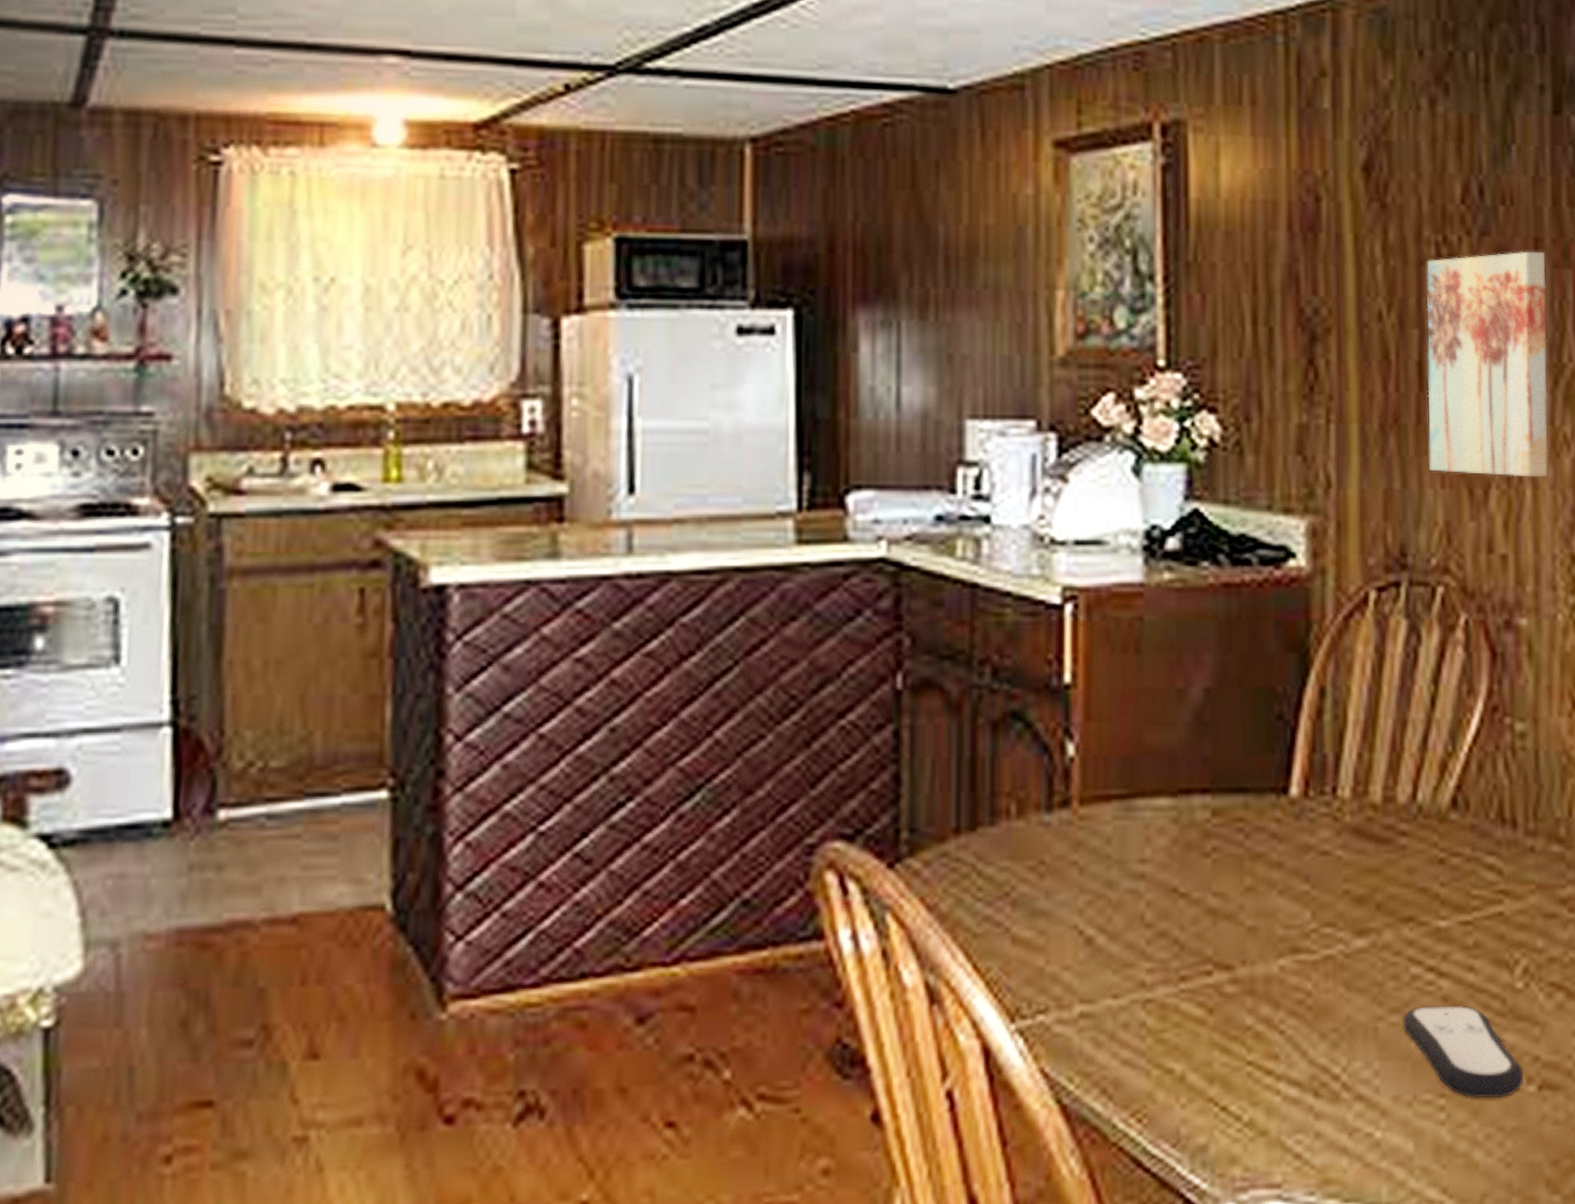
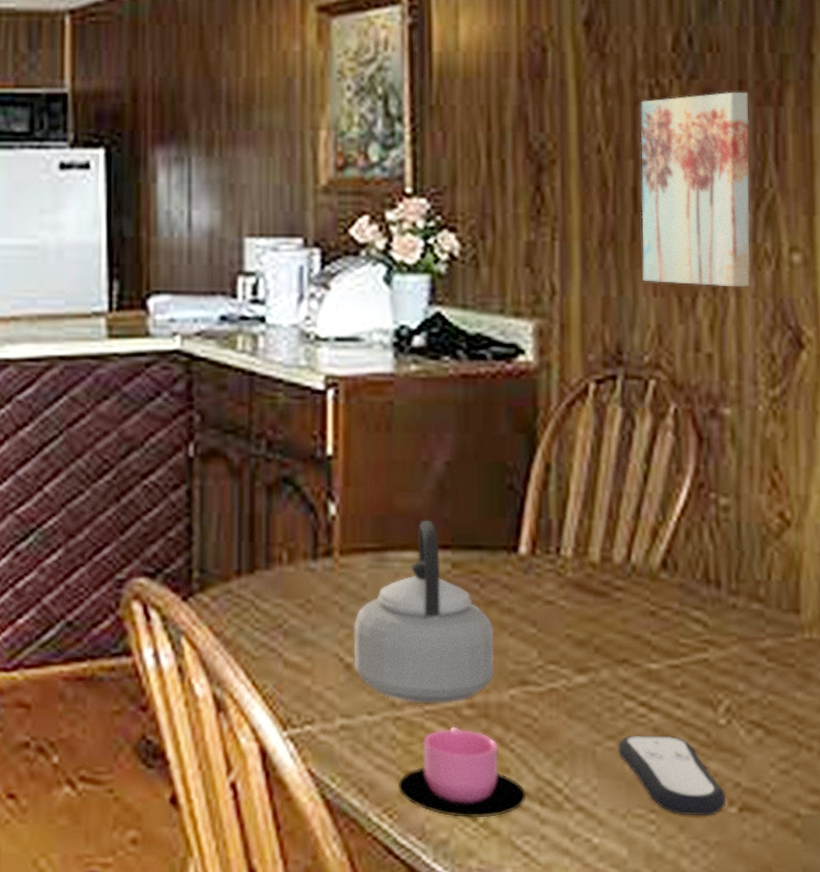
teapot: none [1095,759,1261,982] -> present [353,520,494,704]
cup: none [1149,1007,1299,1117] -> present [398,726,527,818]

